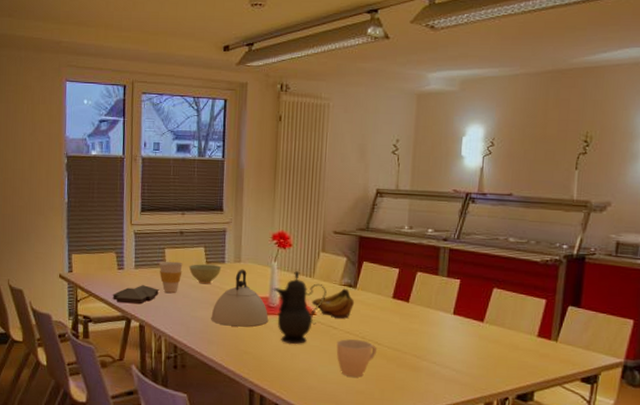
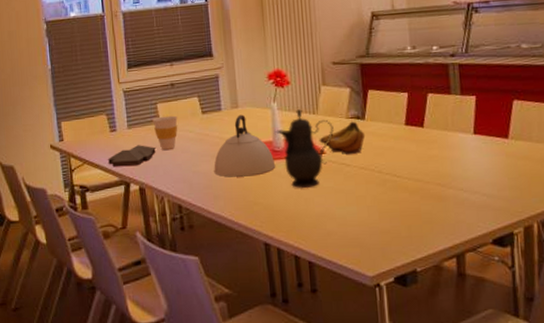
bowl: present [188,264,222,285] -> none [184,114,219,136]
cup: present [336,339,376,377] -> none [352,175,396,216]

